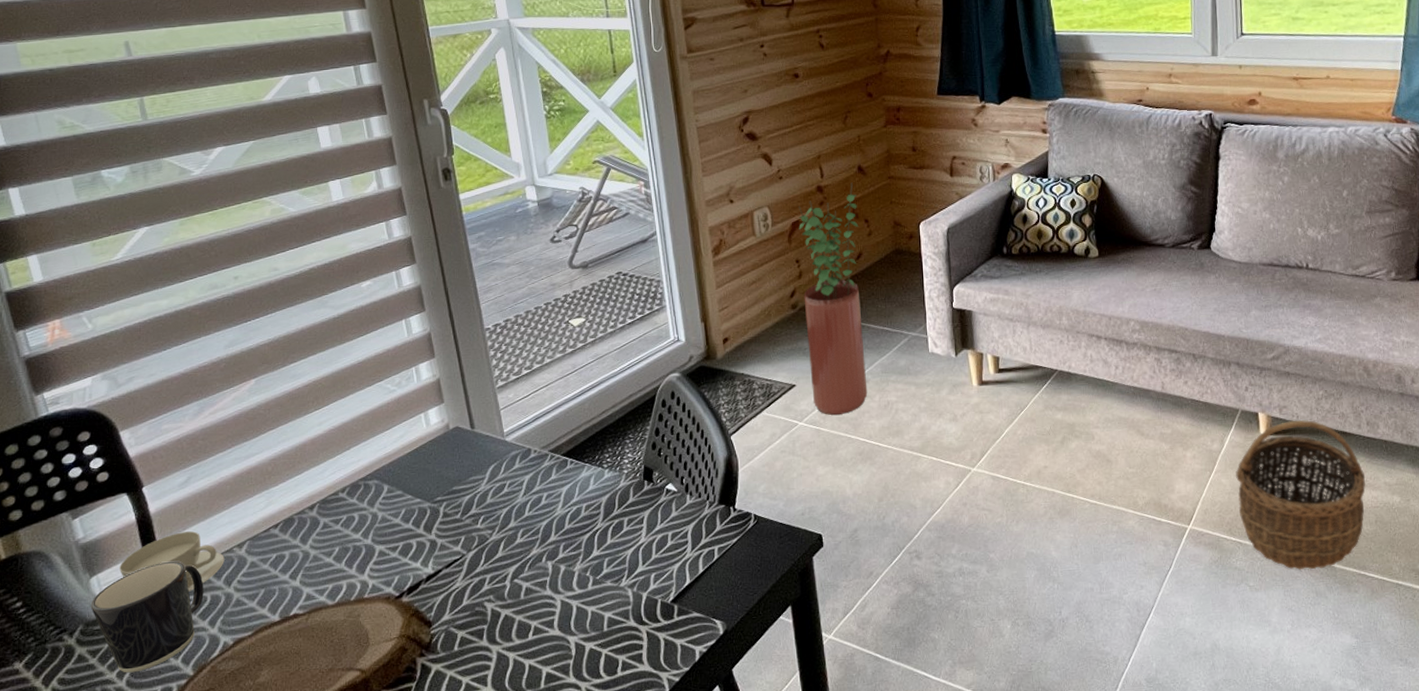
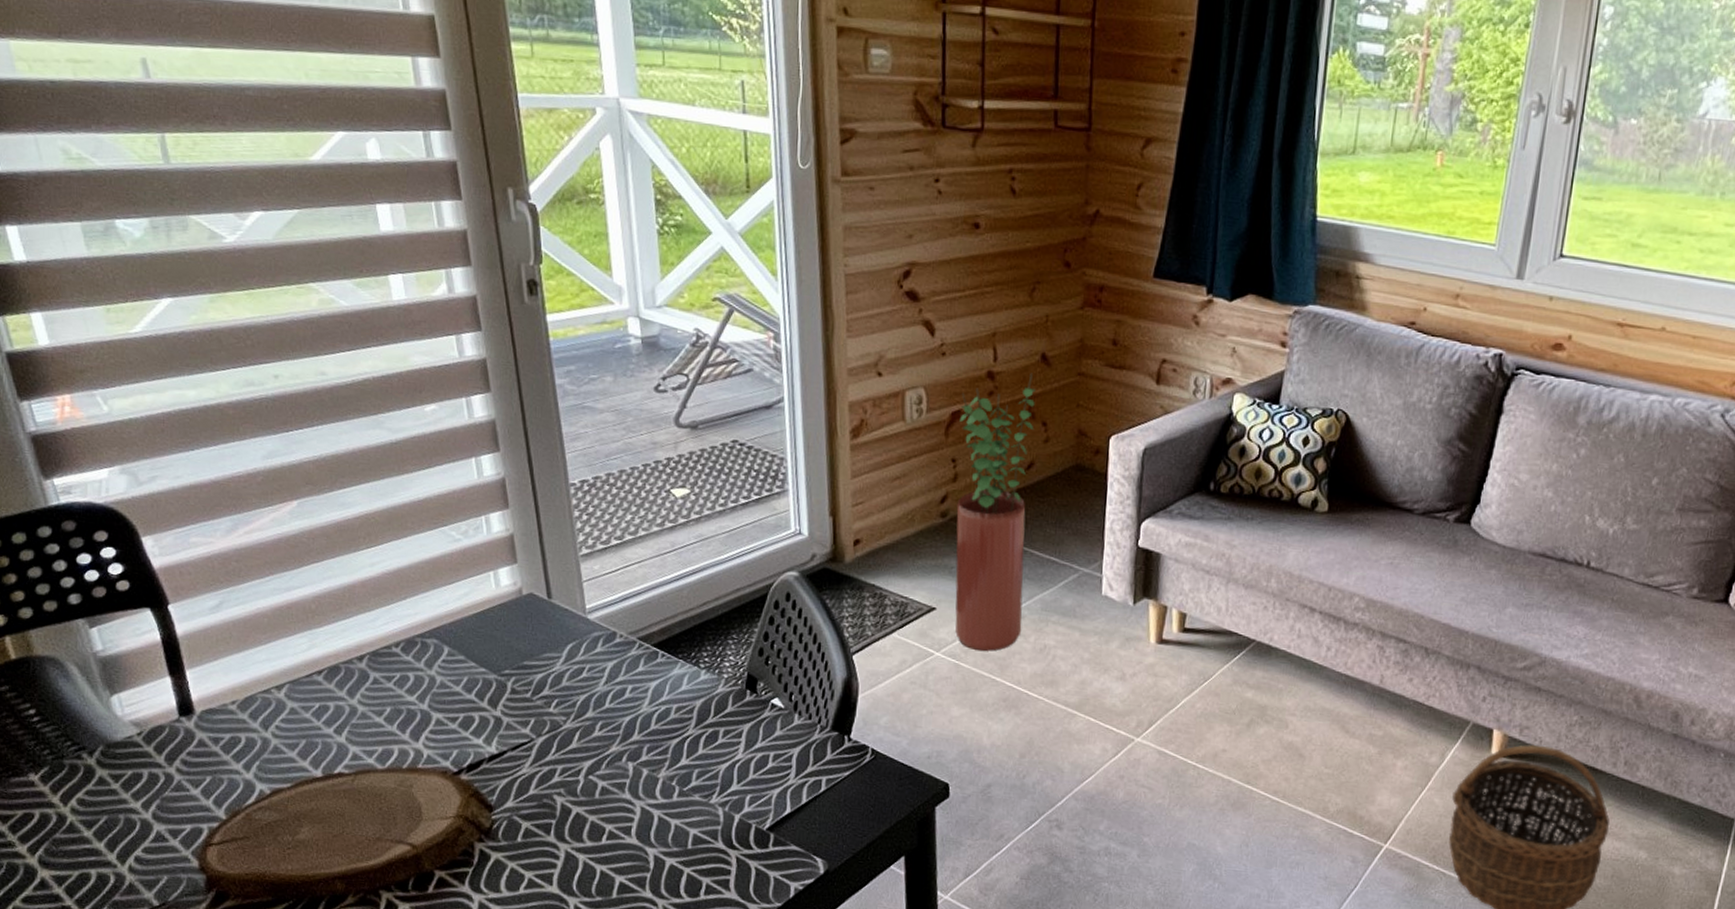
mug: present [90,561,204,673] -> none [111,691,238,806]
teacup: present [120,531,225,592] -> none [143,661,261,729]

